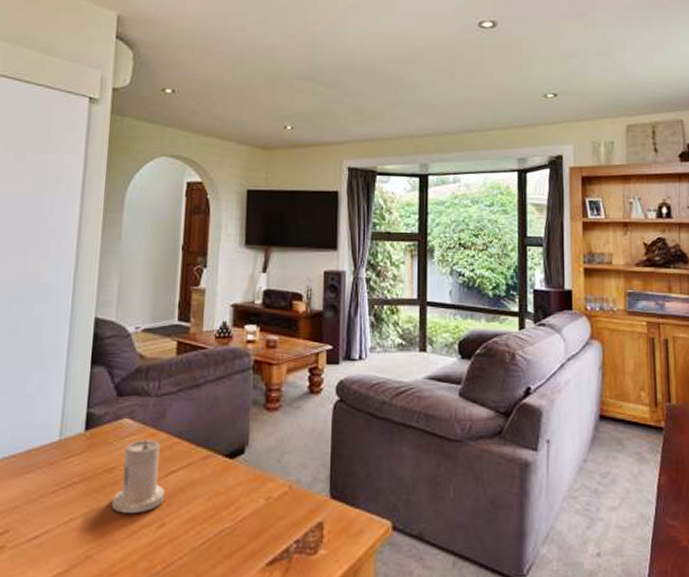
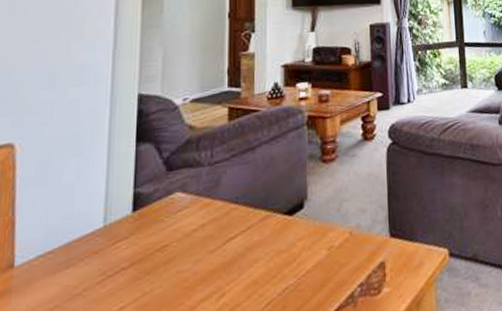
candle: present [111,439,164,513] -> none [166,210,223,291]

